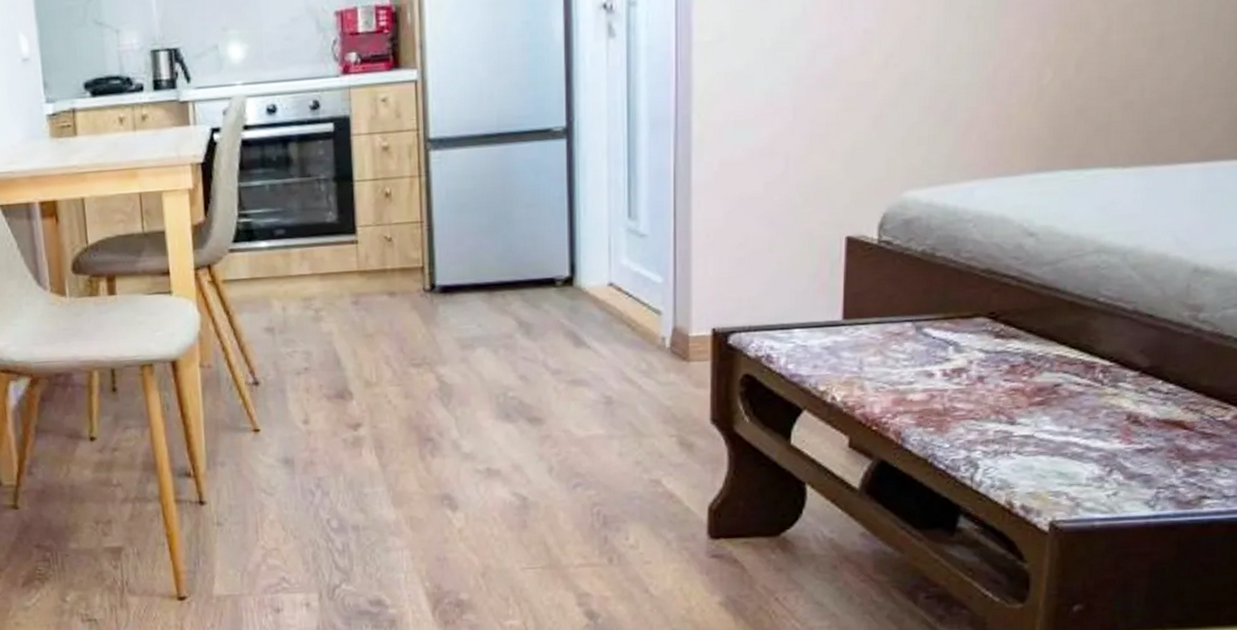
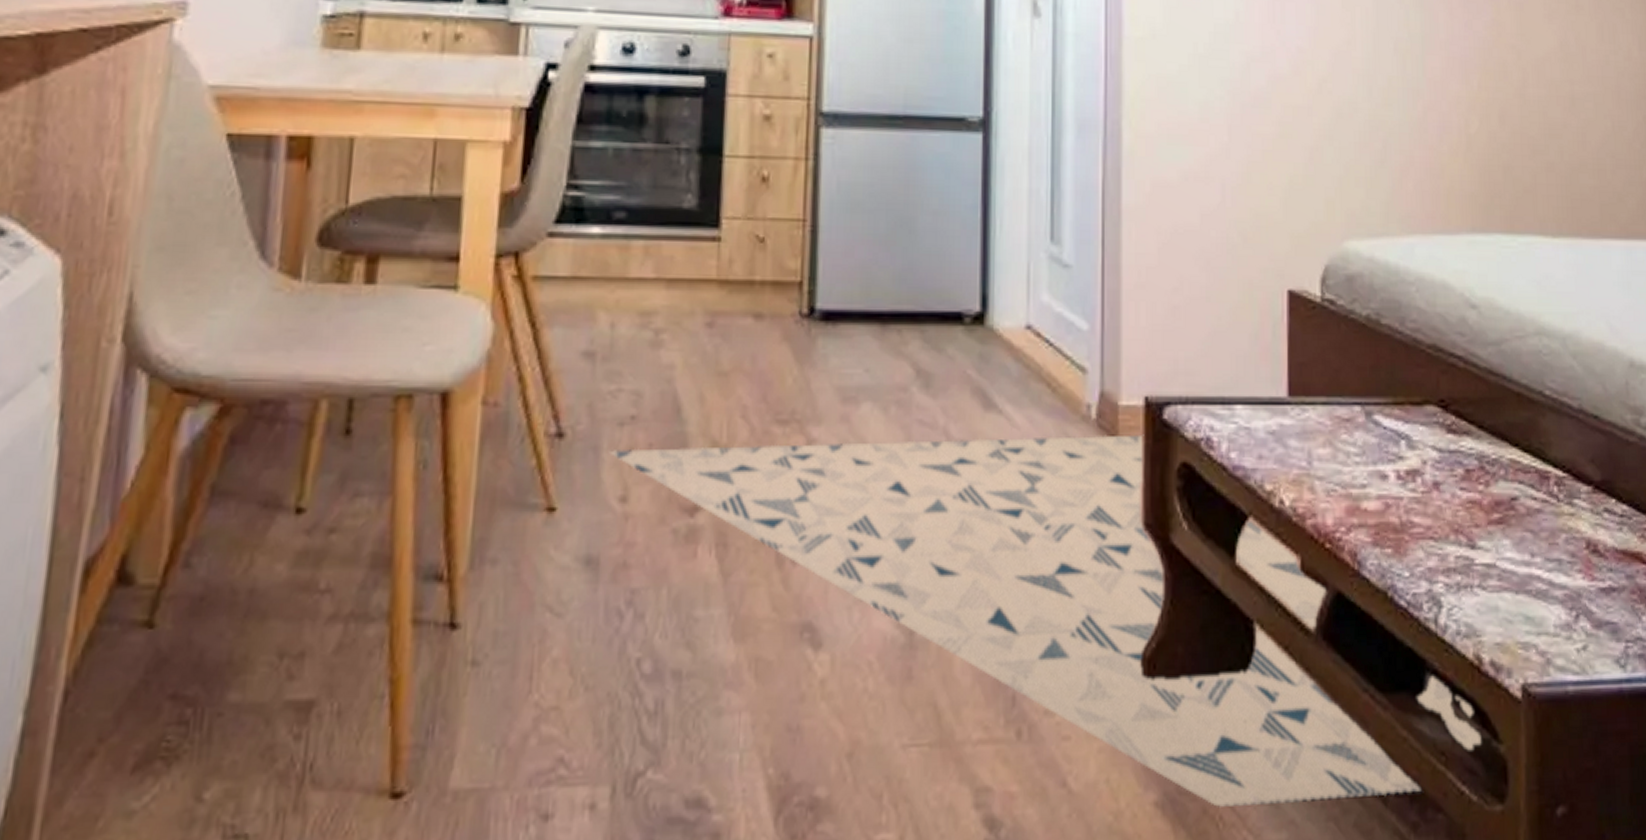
rug: none [291,356,1008,606] -> present [608,434,1482,809]

